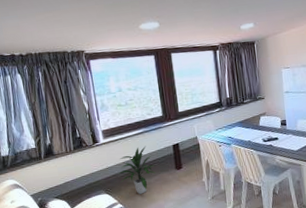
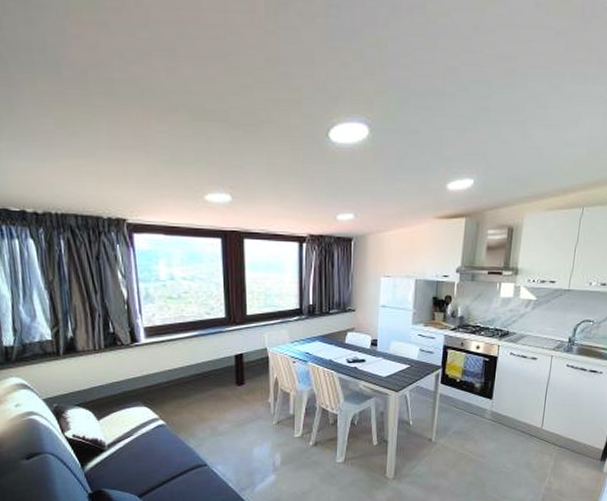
indoor plant: present [119,146,156,194] -> none [163,352,211,411]

